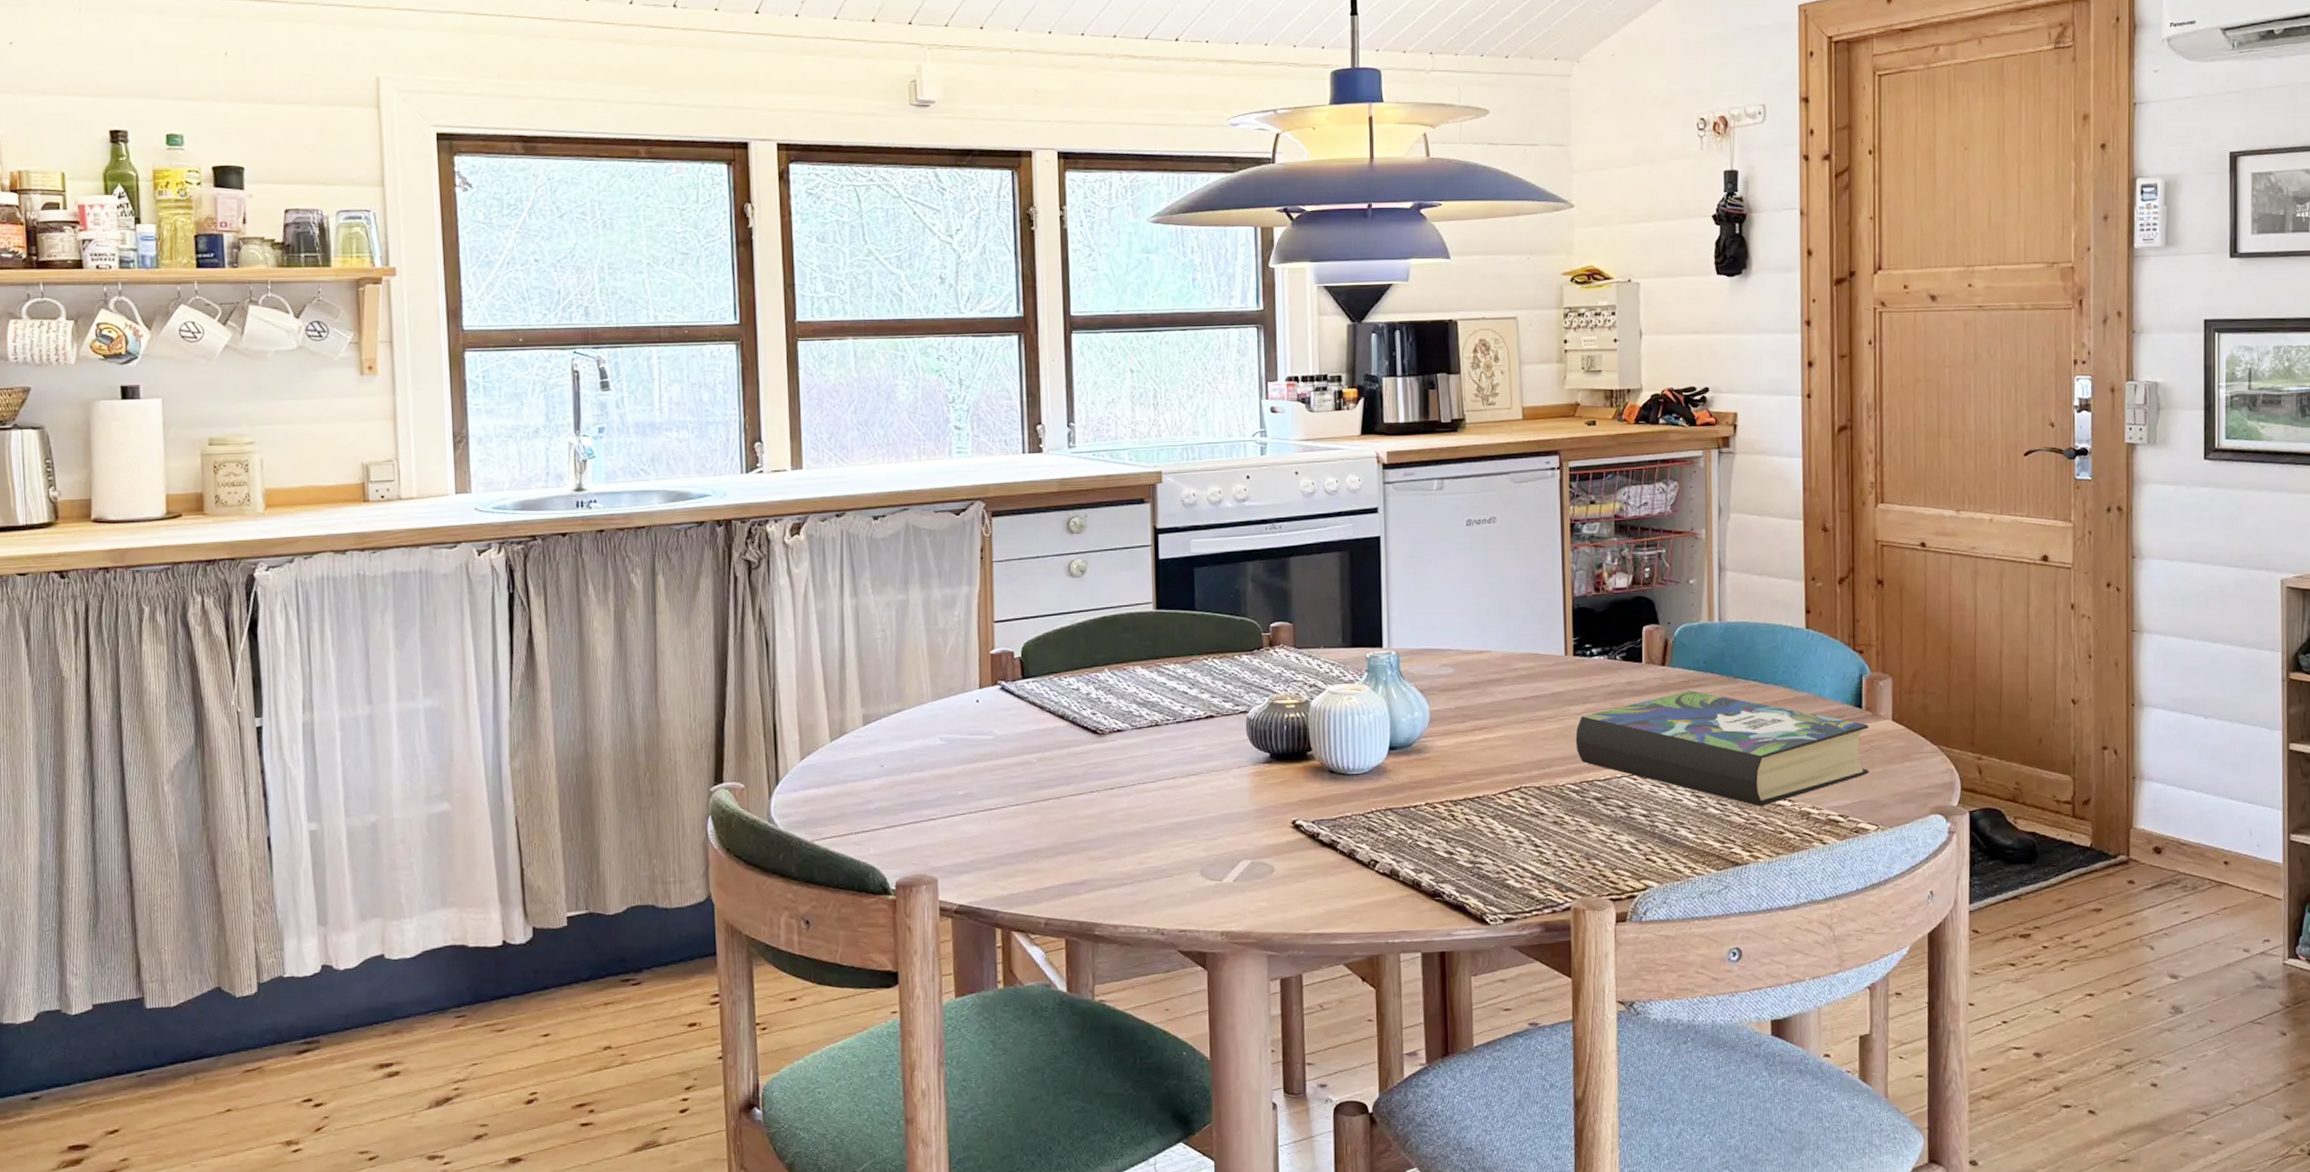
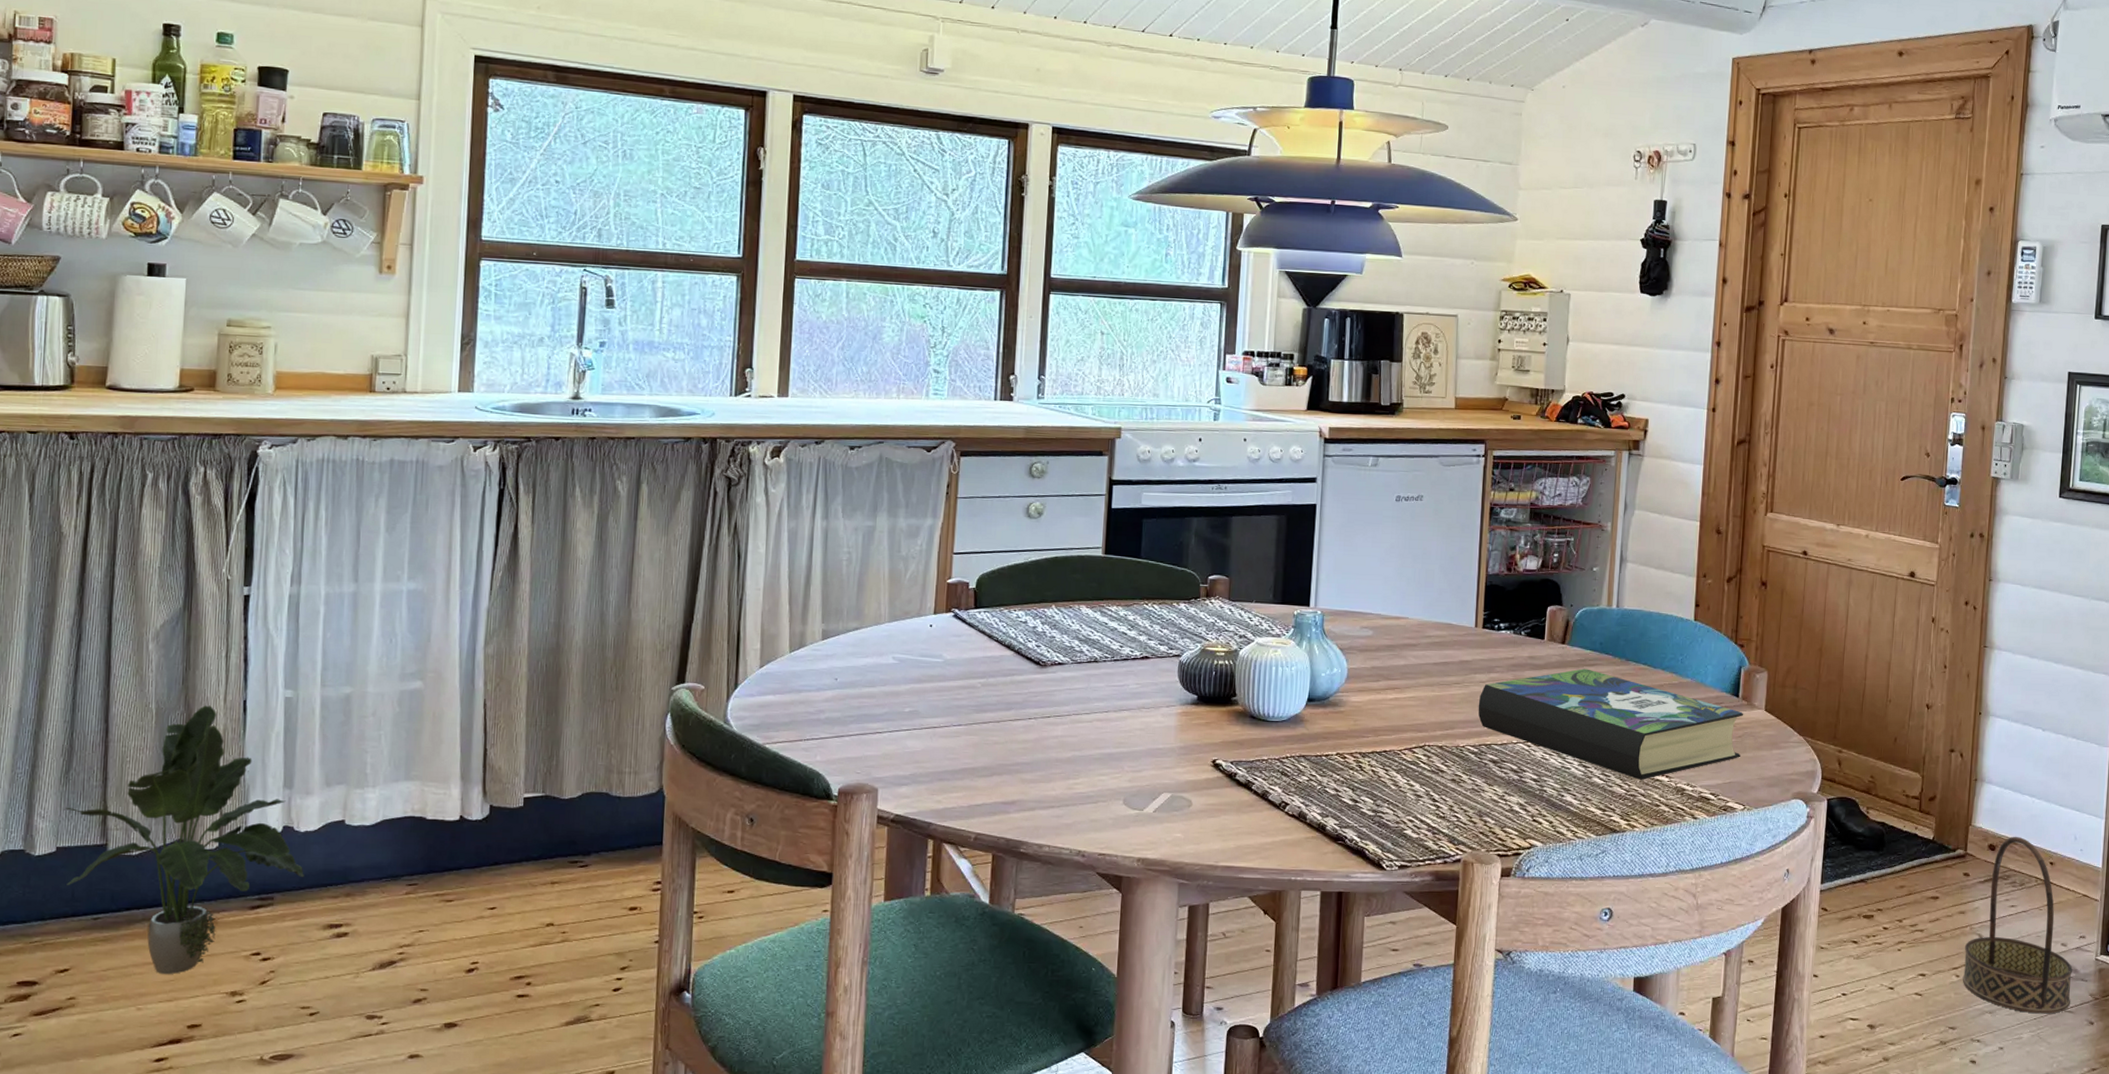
potted plant: none [97,845,348,1128] -> present [65,705,304,974]
basket: none [2135,836,2258,1028] -> present [1962,836,2072,1014]

